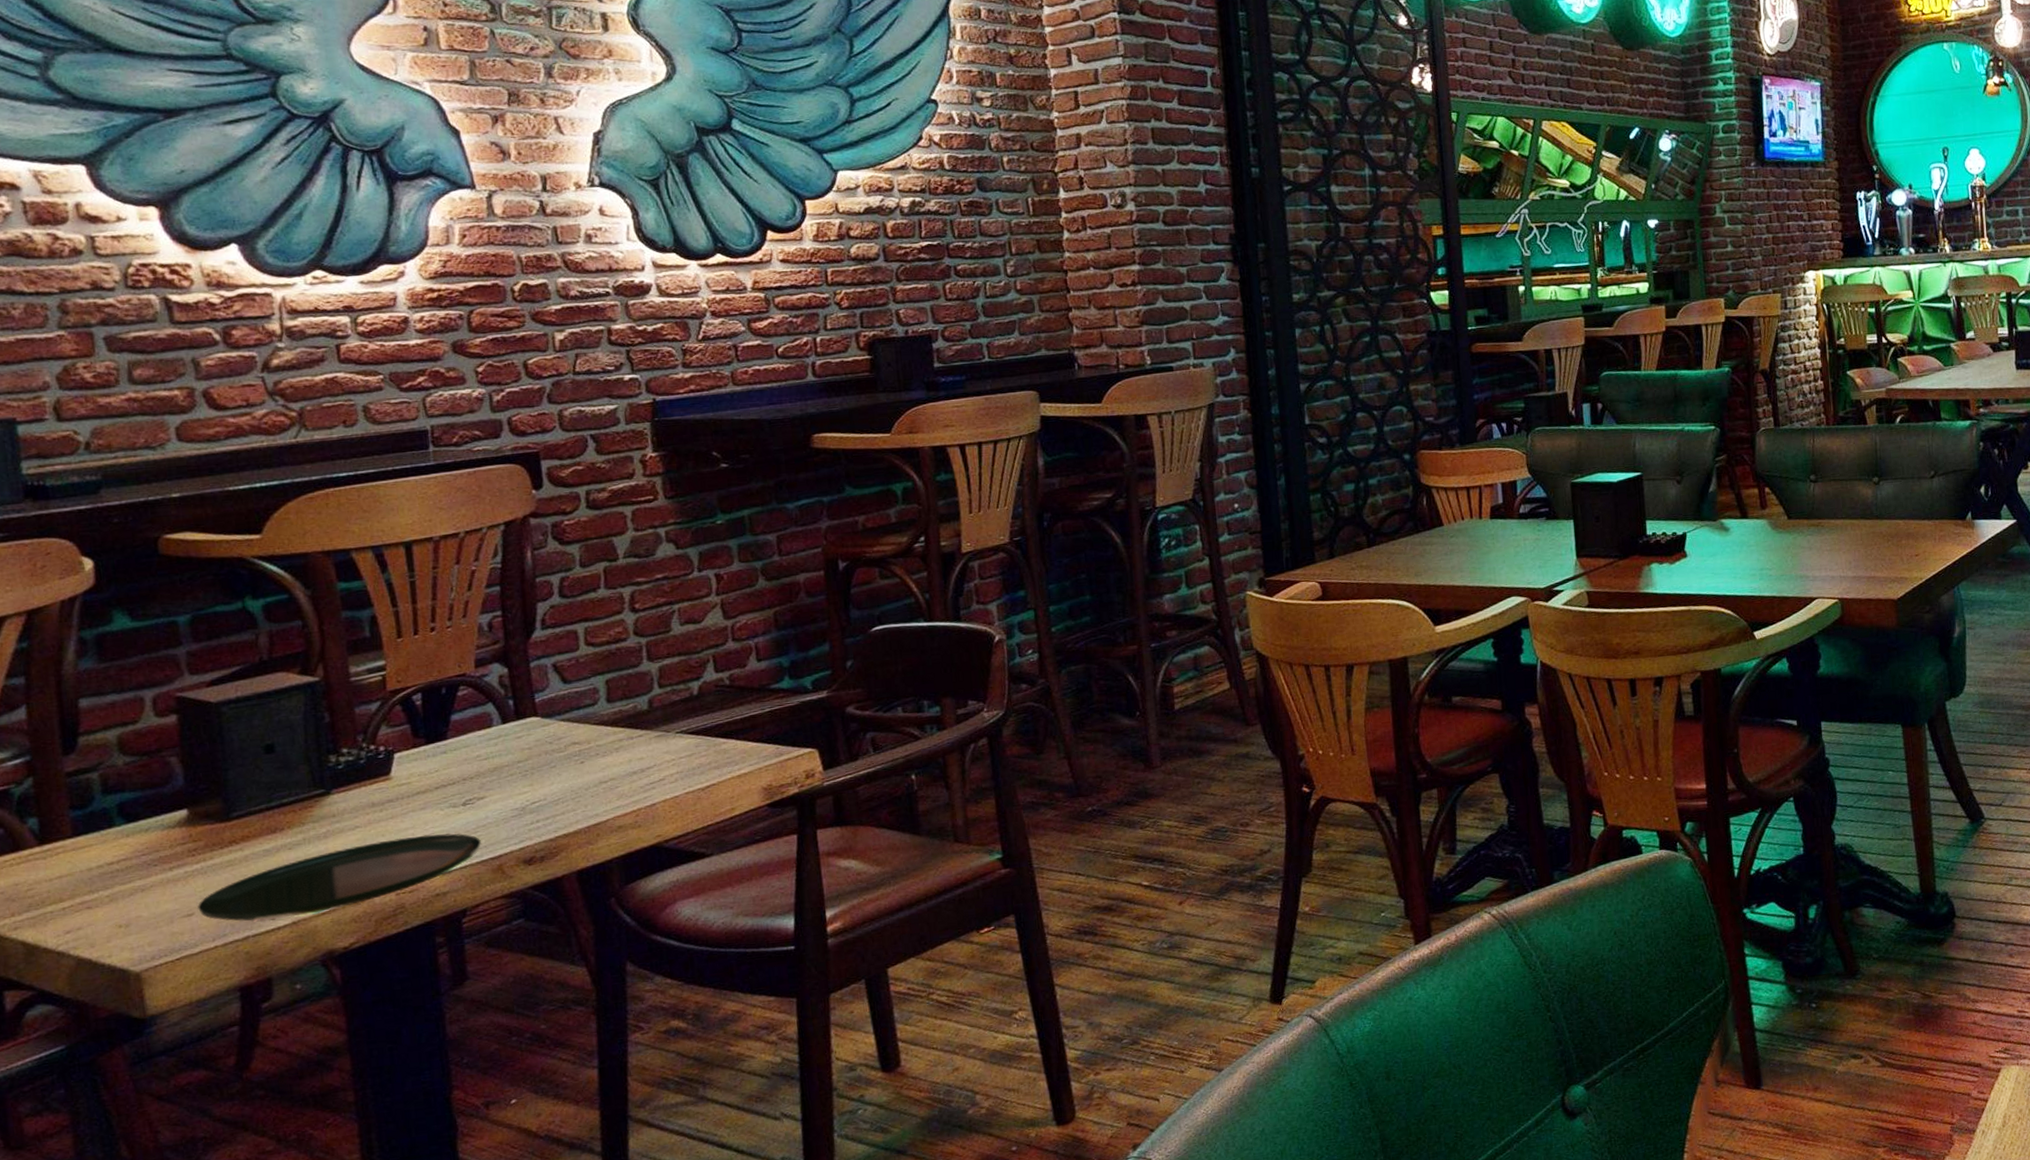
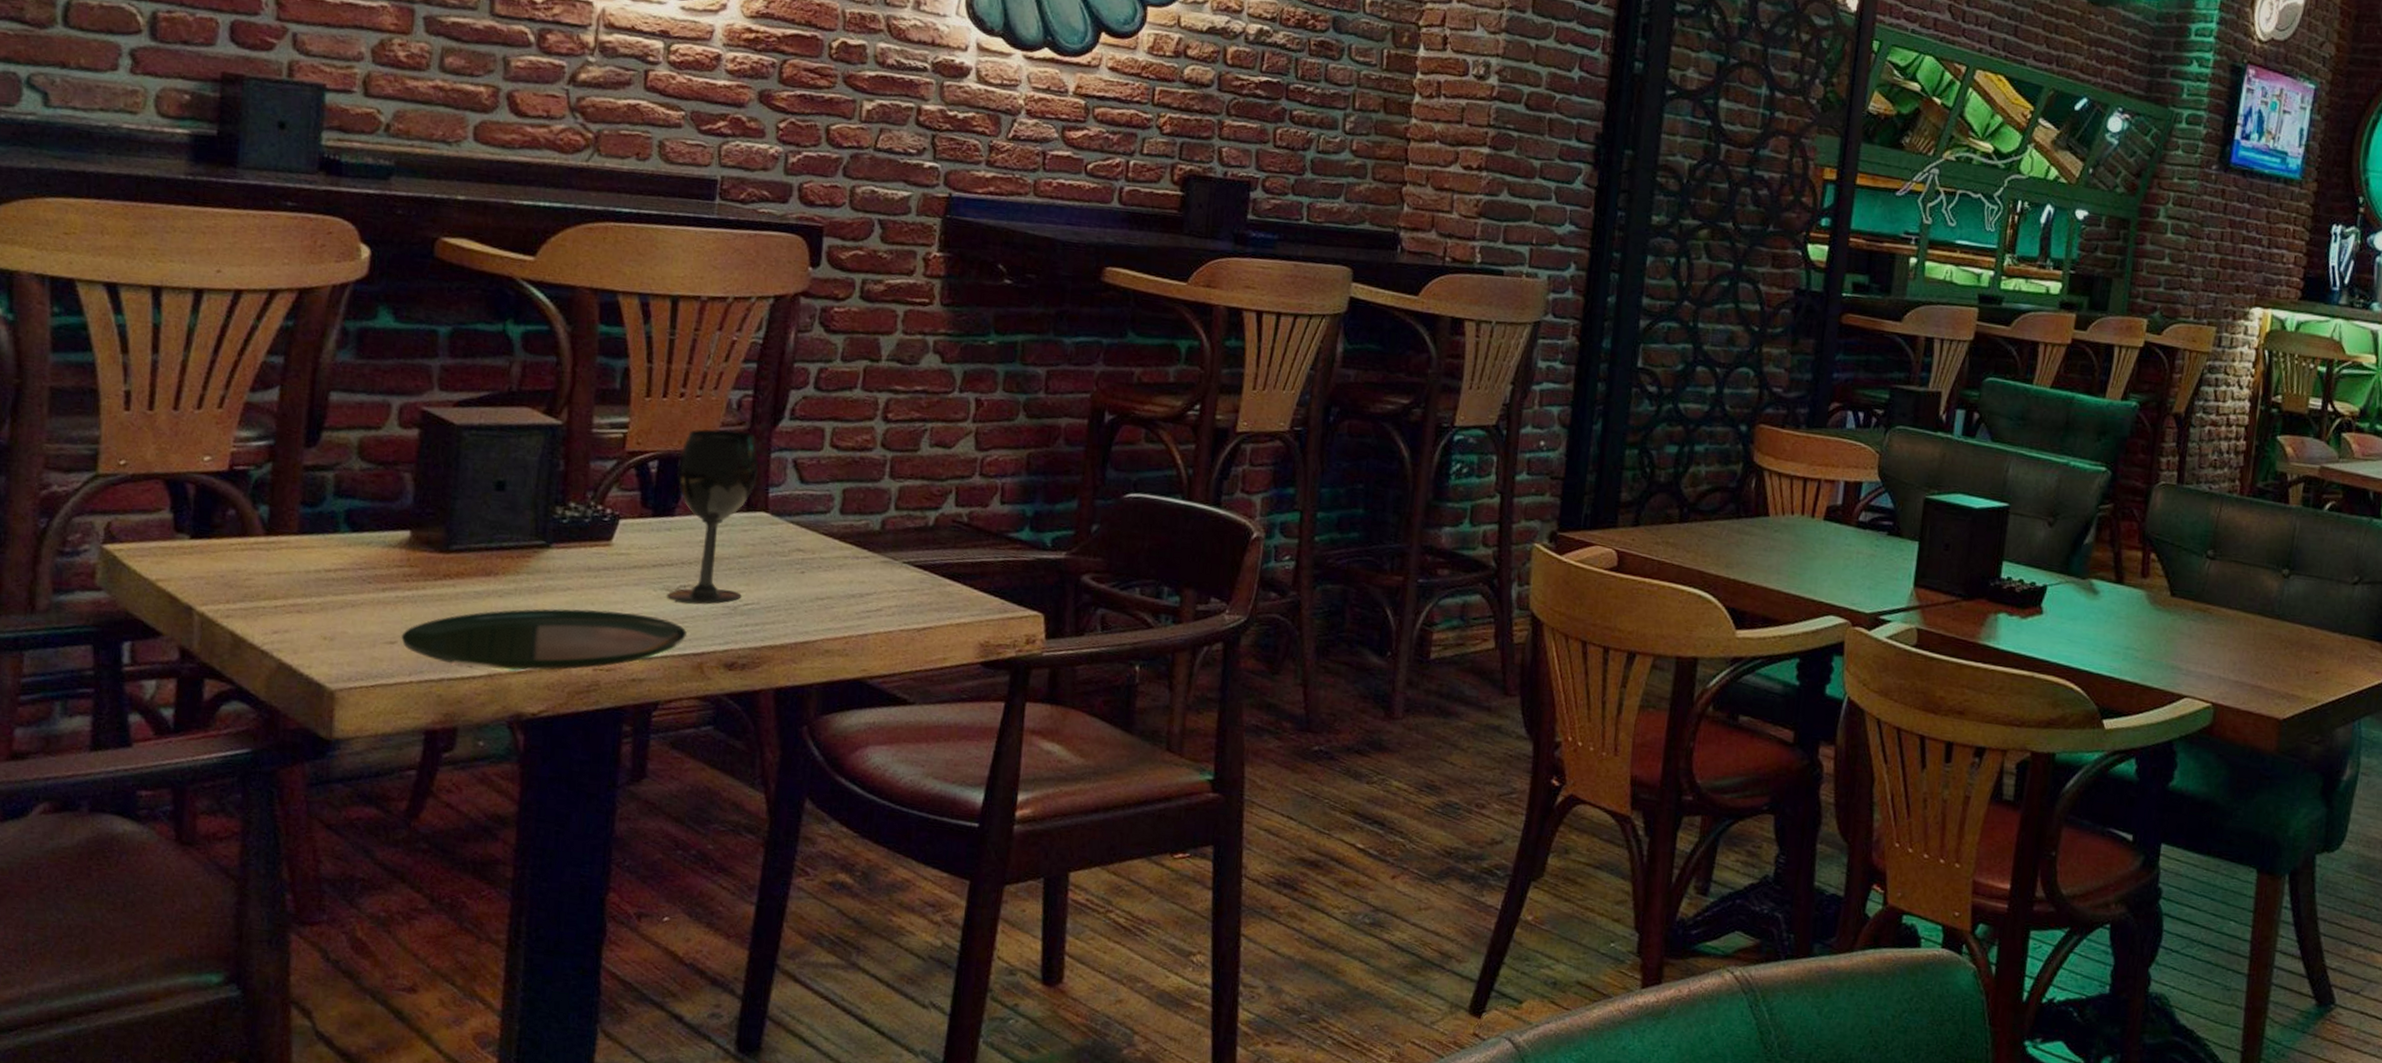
wine glass: none [441,649,528,815] -> present [667,428,759,605]

